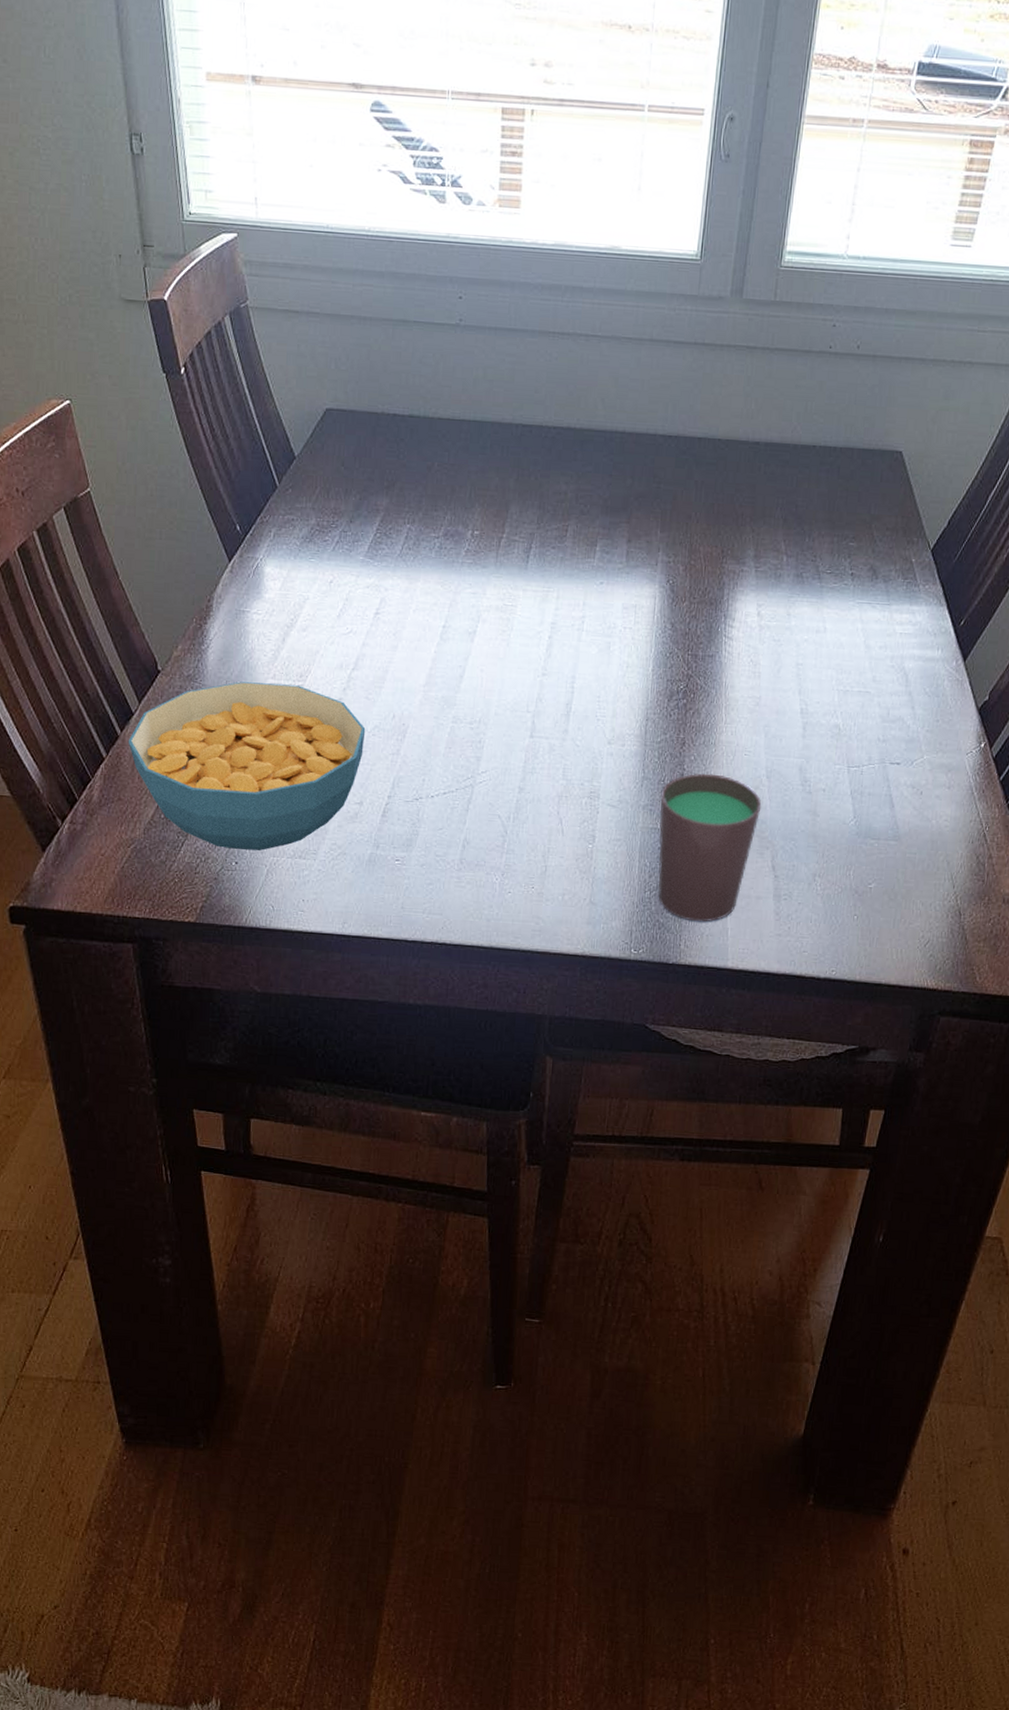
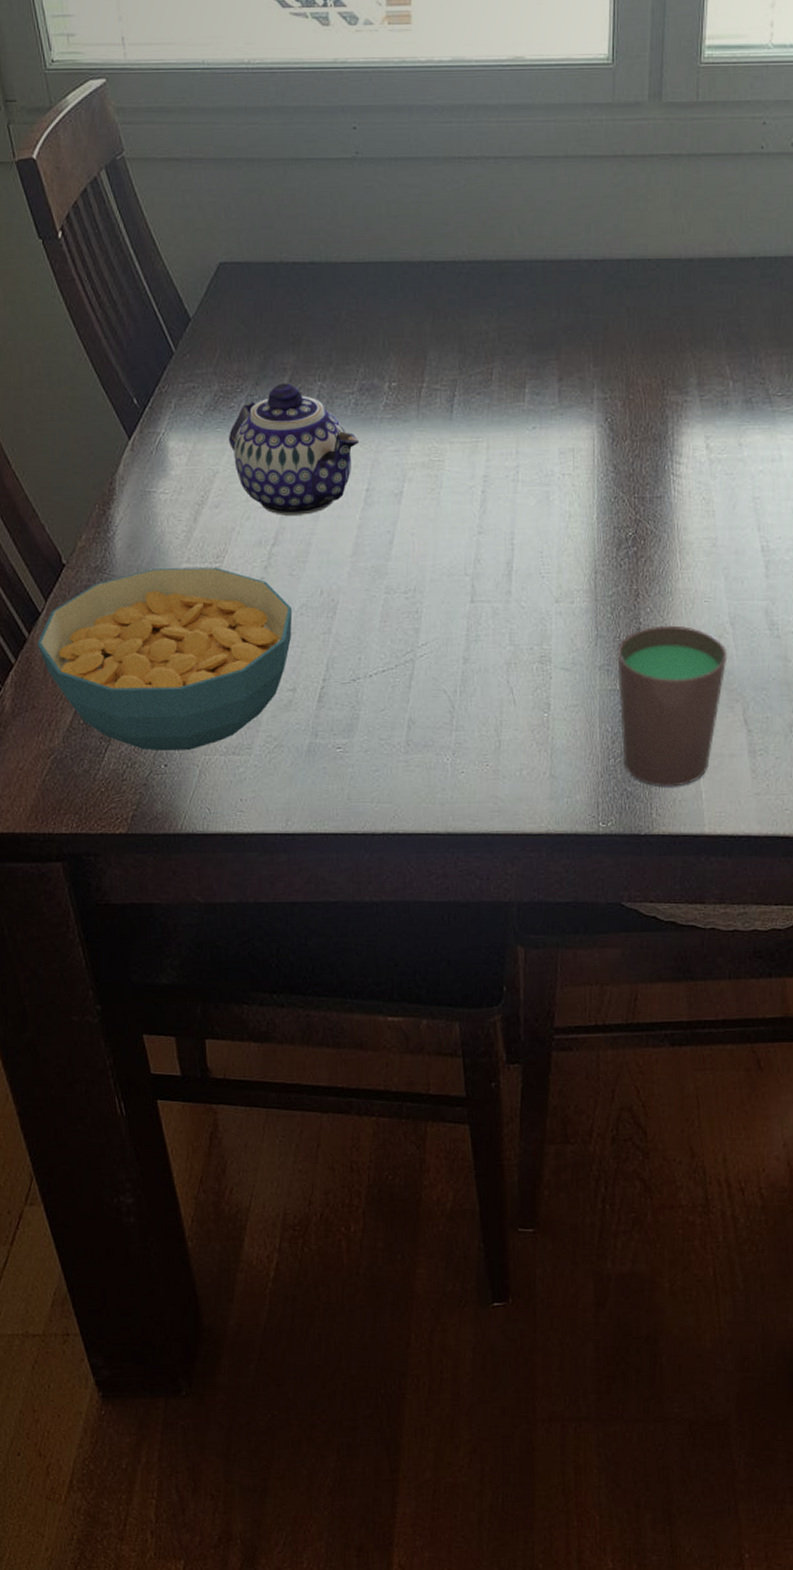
teapot: none [320,522,441,645] -> present [228,383,360,517]

